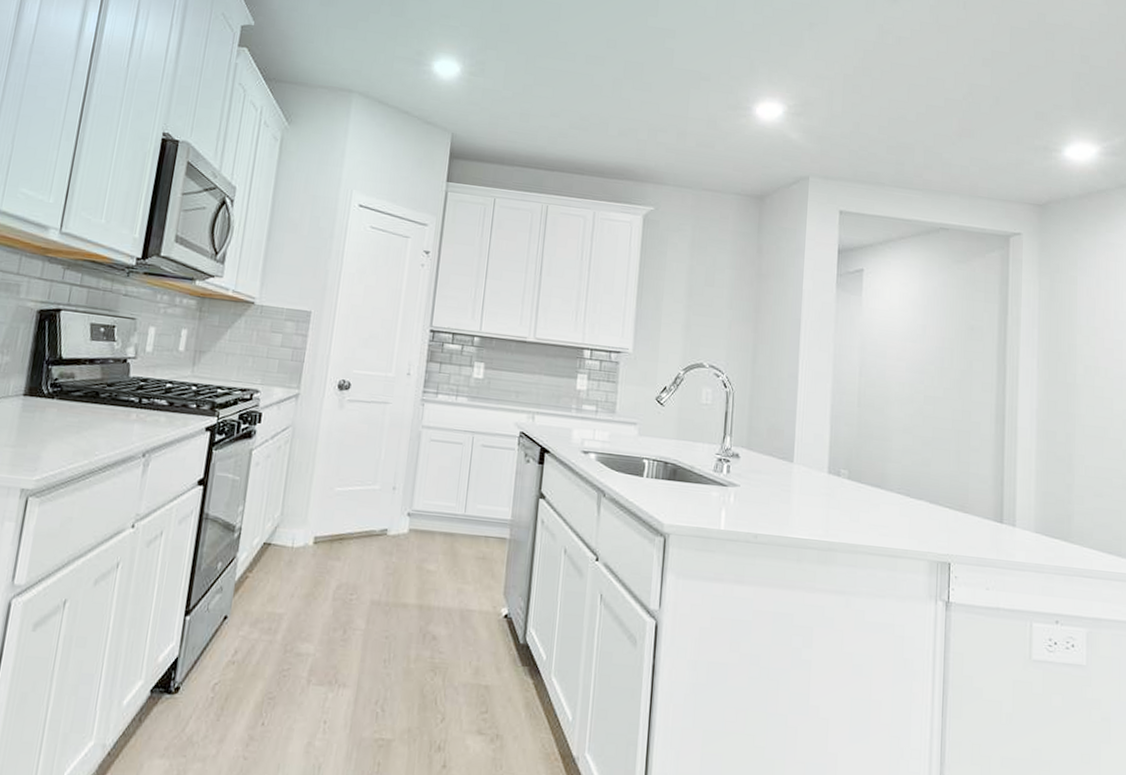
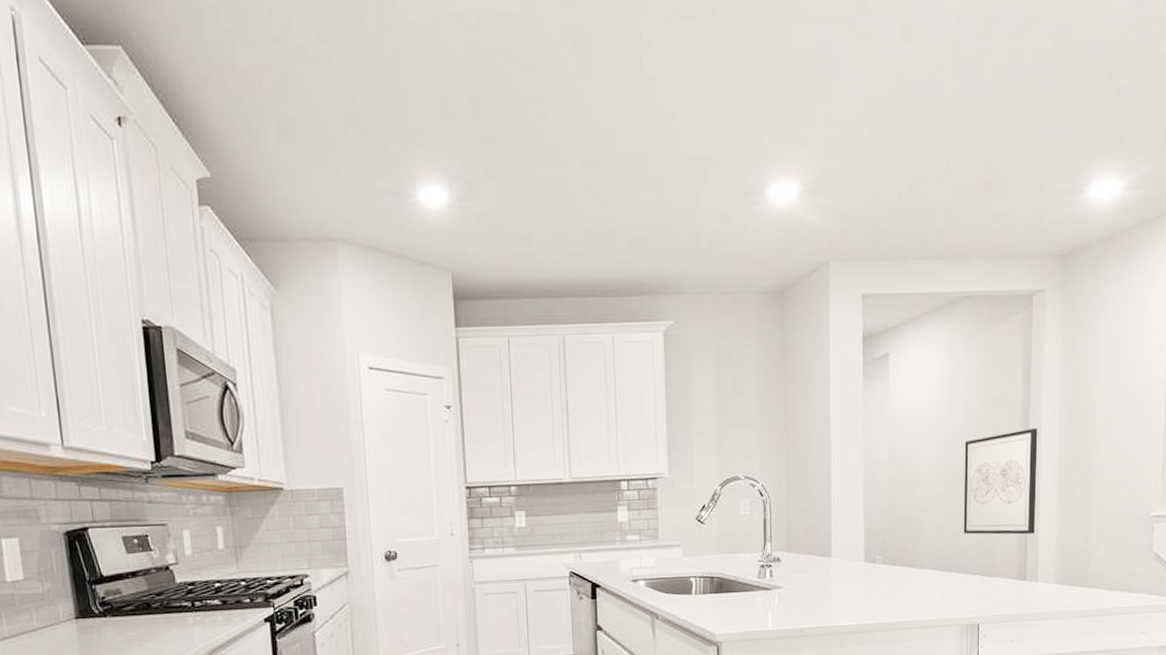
wall art: none [935,364,1015,474] -> present [963,428,1038,535]

